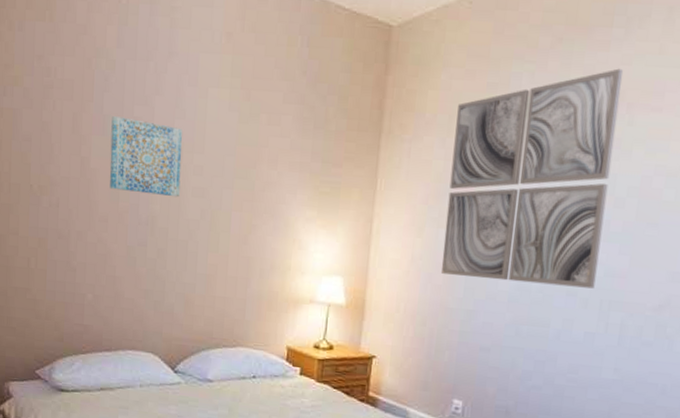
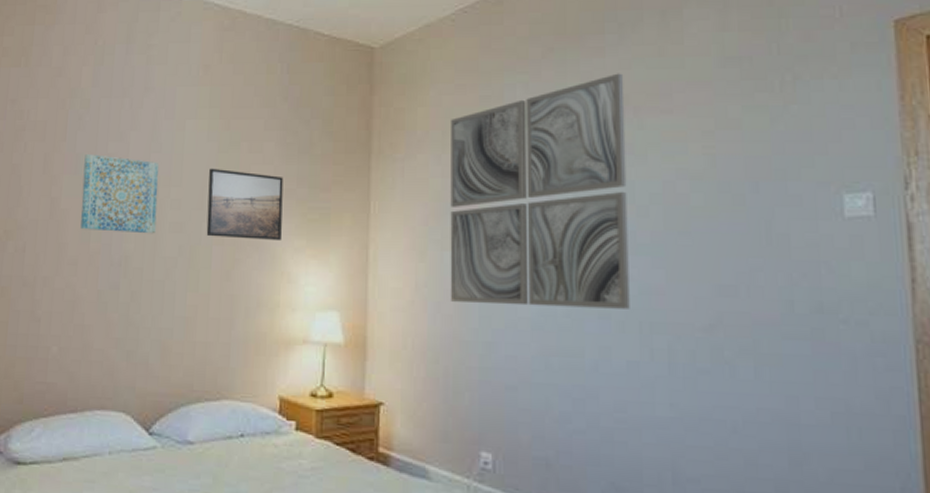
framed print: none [226,137,299,211] -> present [206,168,284,242]

